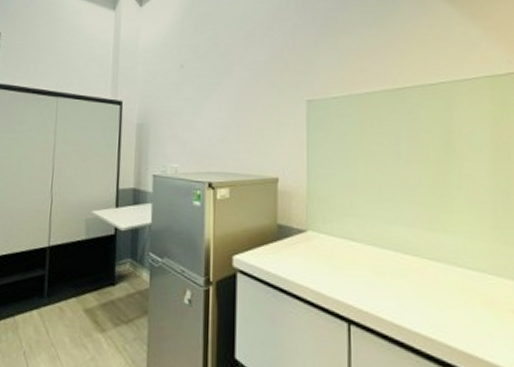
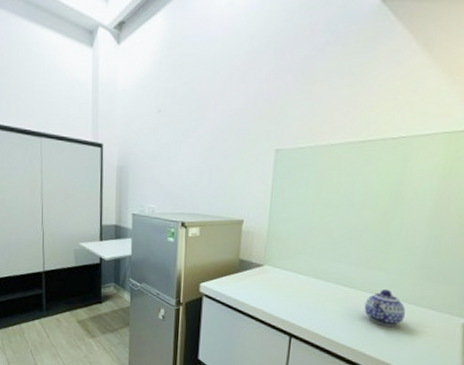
teapot: none [434,255,487,306] -> present [364,288,406,327]

